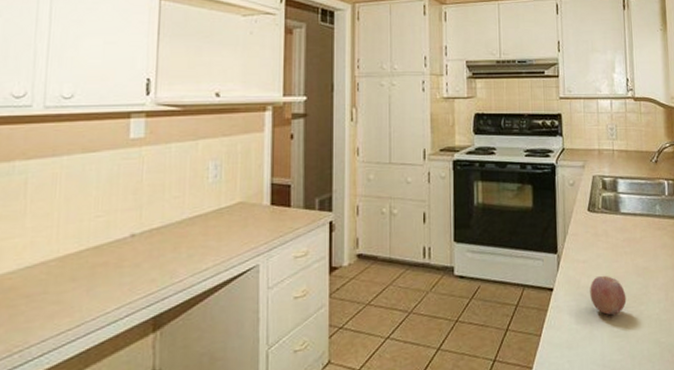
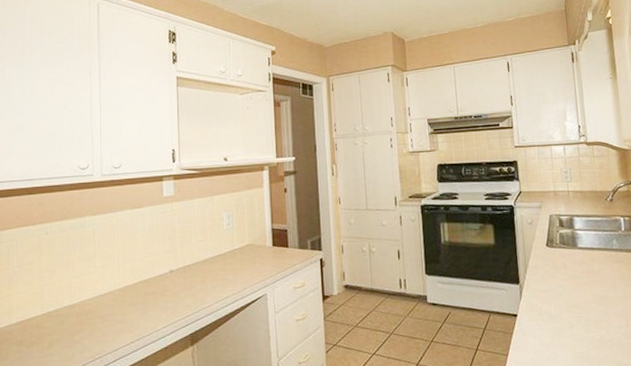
fruit: present [590,275,627,316] -> none [551,303,588,339]

